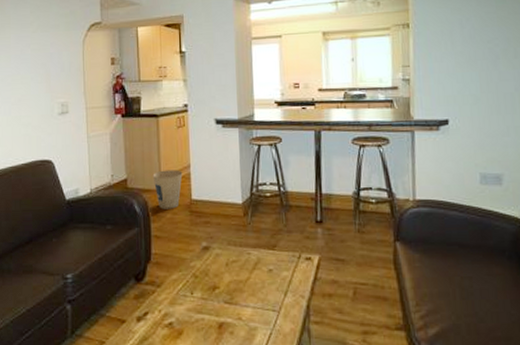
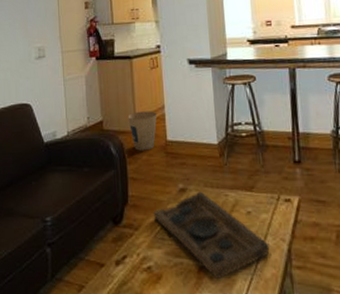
decorative tray: none [175,249,289,334] -> present [153,191,270,279]

